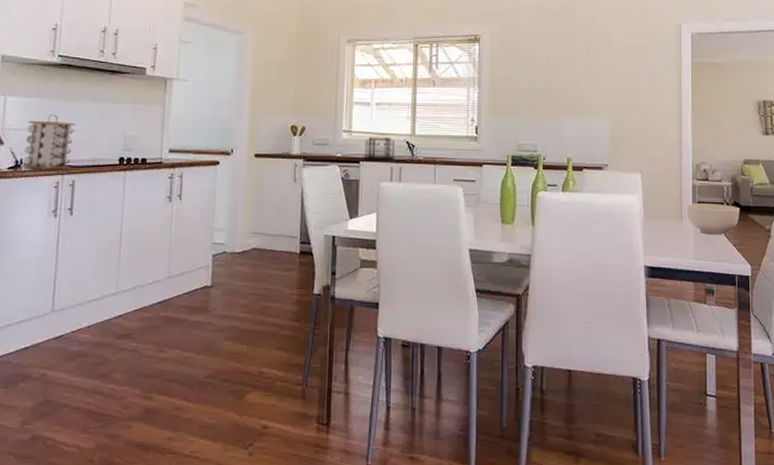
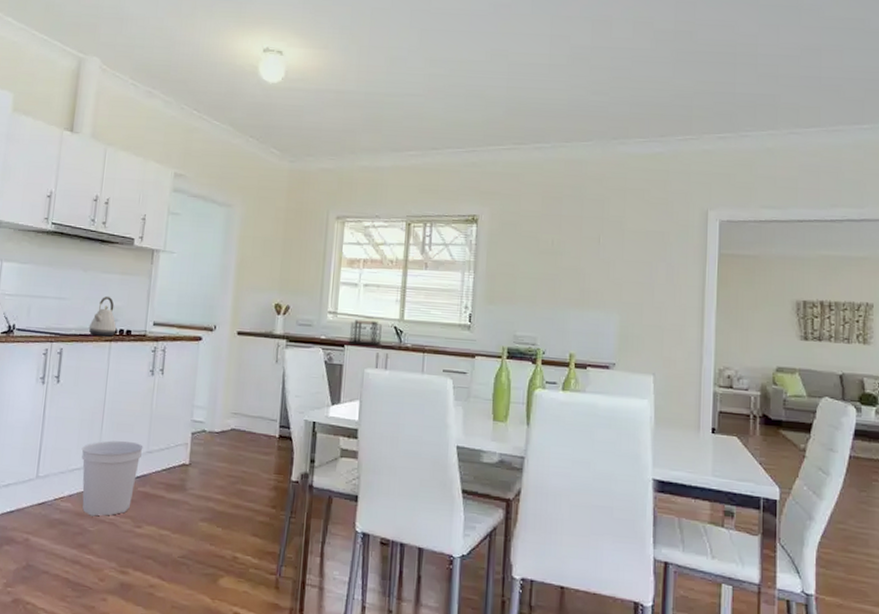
spice rack: present [22,114,76,171] -> none [14,281,66,338]
plant pot: none [99,269,164,345] -> present [81,440,144,516]
kettle: none [101,125,131,167] -> present [88,296,117,338]
bowl: present [686,203,741,235] -> none [705,412,770,451]

